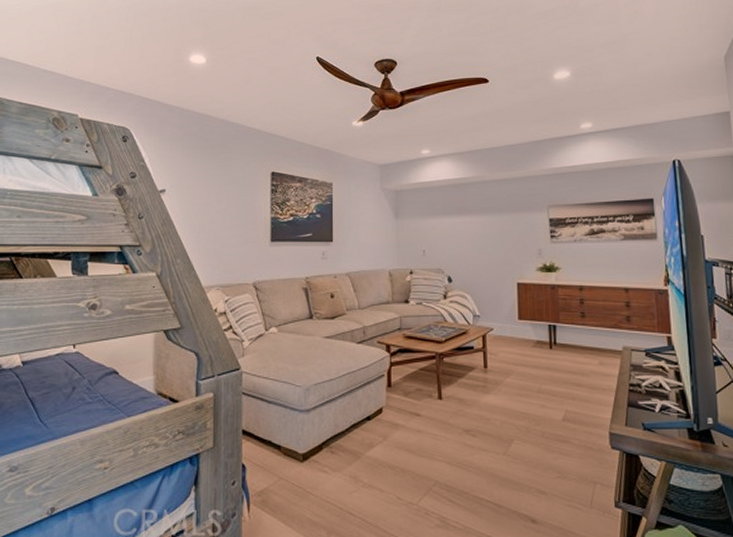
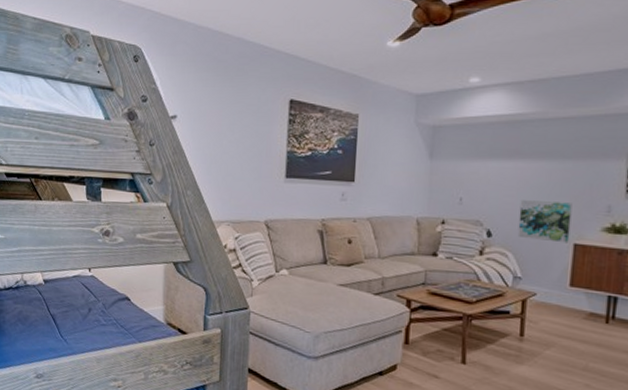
wall art: none [471,249,513,283] -> present [517,200,573,243]

